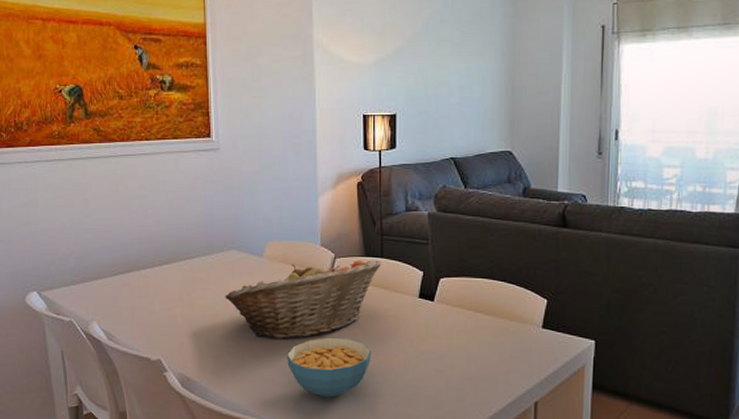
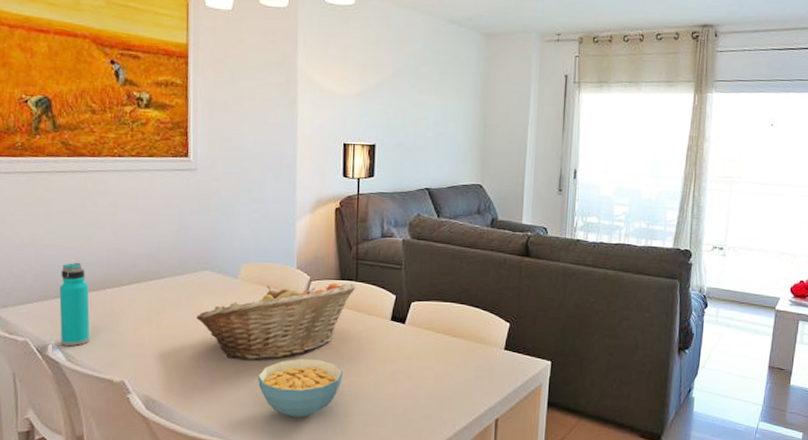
water bottle: none [98,244,128,326] -> present [59,262,90,347]

